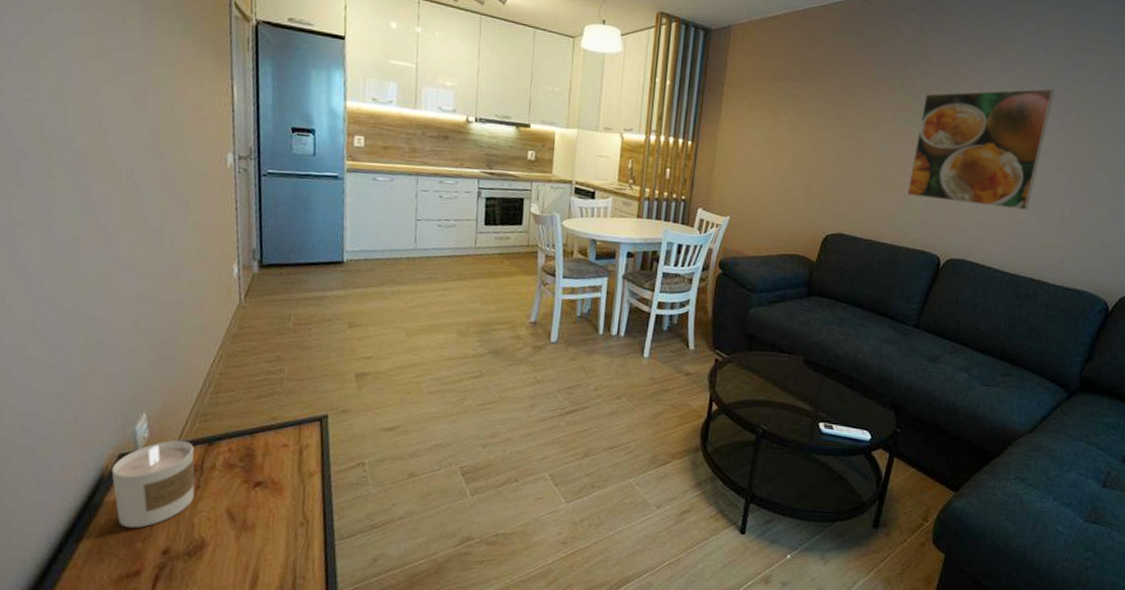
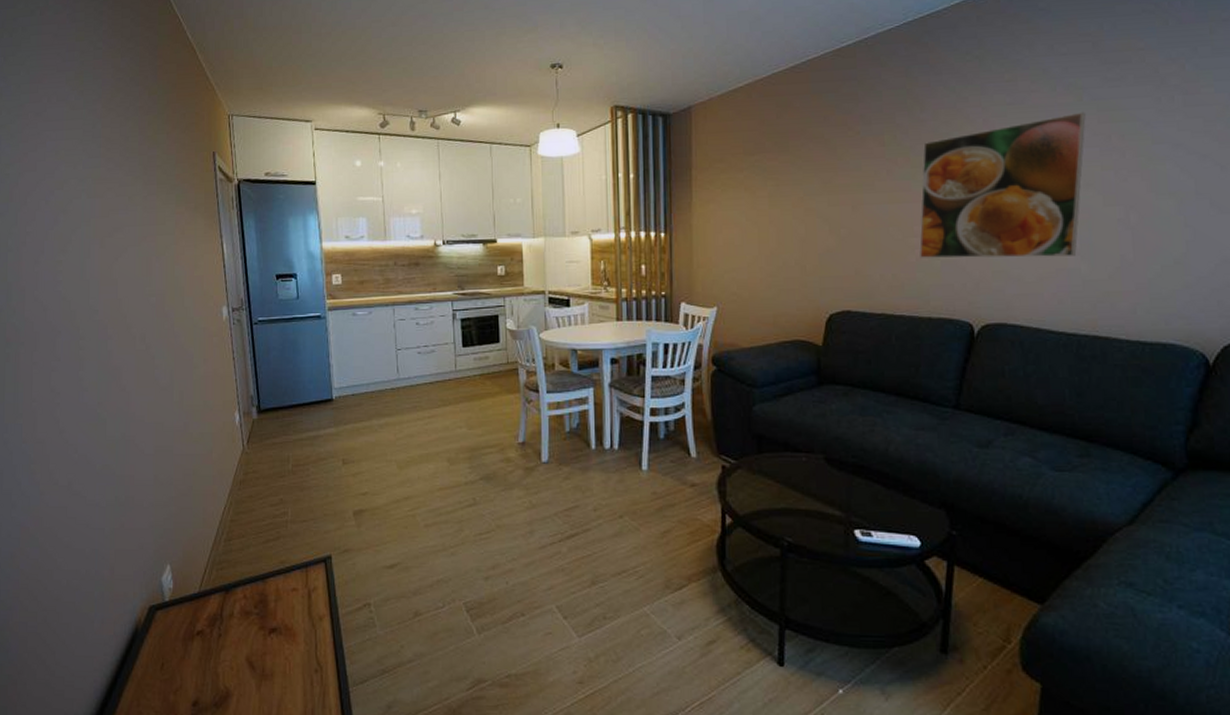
candle: present [111,440,195,528] -> none [144,589,217,680]

